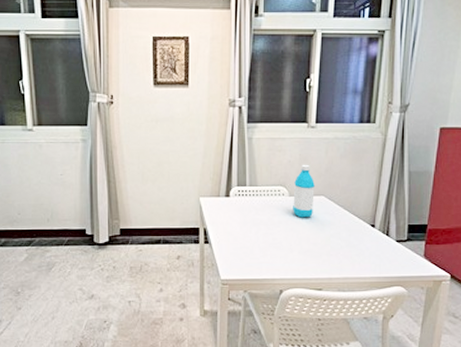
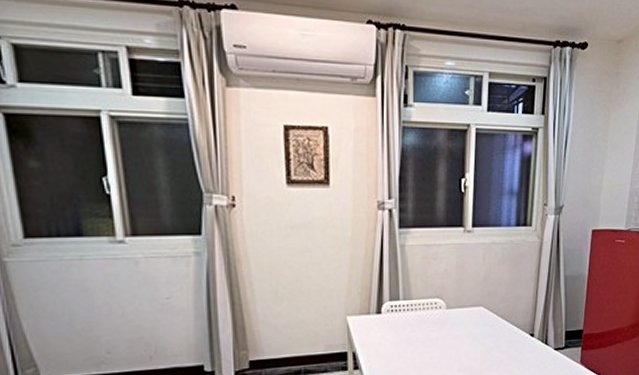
water bottle: present [293,164,315,218] -> none [451,272,473,332]

